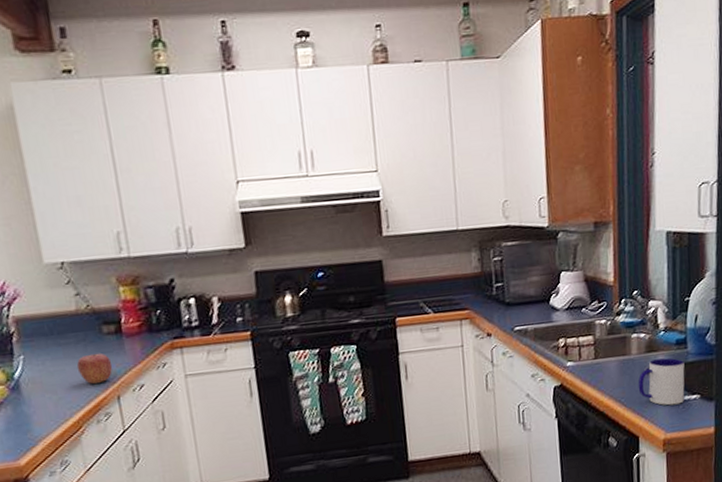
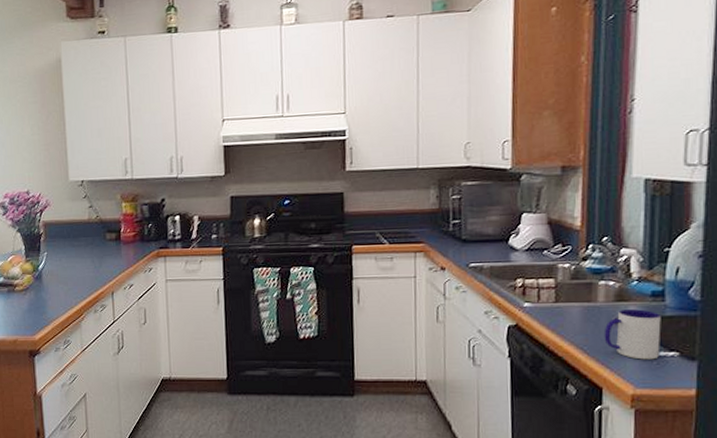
apple: present [76,353,113,385] -> none [84,255,111,281]

